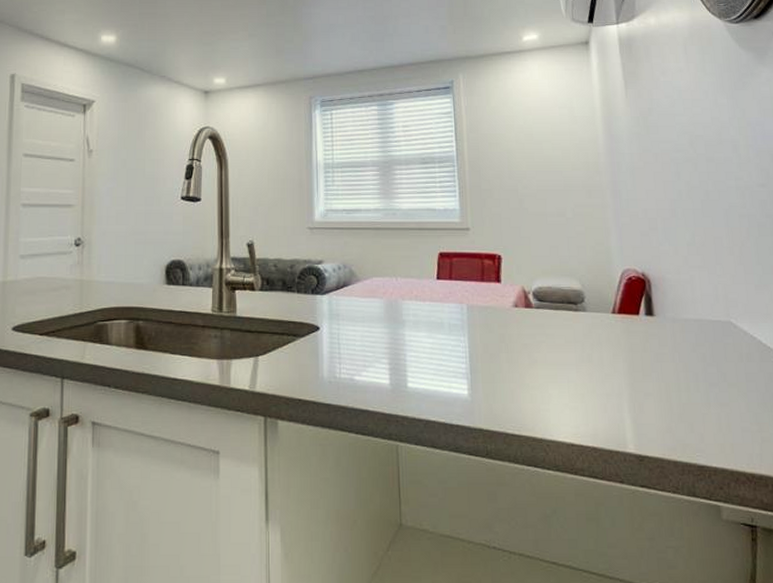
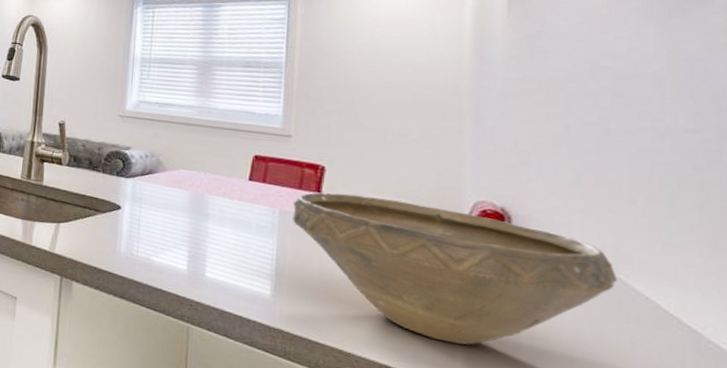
bowl: none [478,279,730,409] -> present [293,192,617,345]

